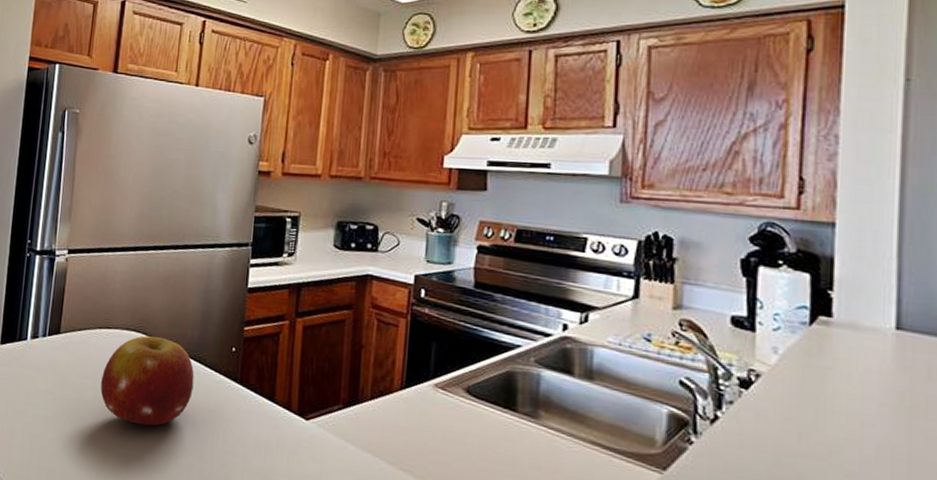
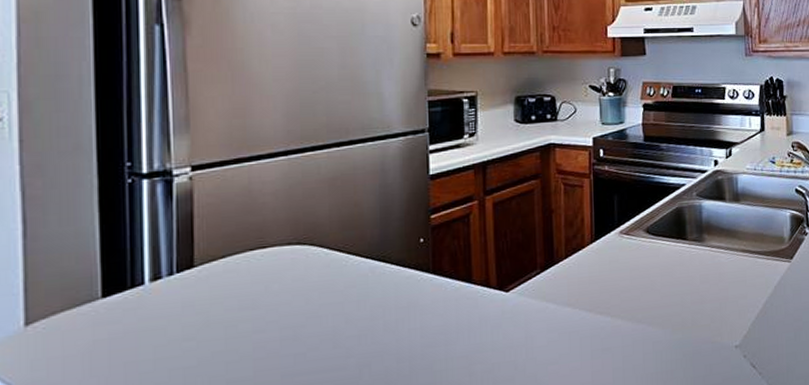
fruit: present [100,336,194,426] -> none [261,245,380,345]

